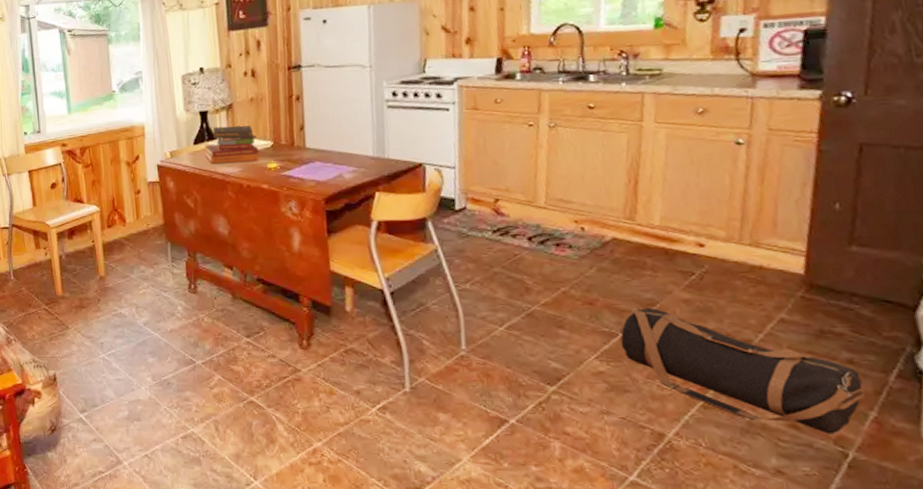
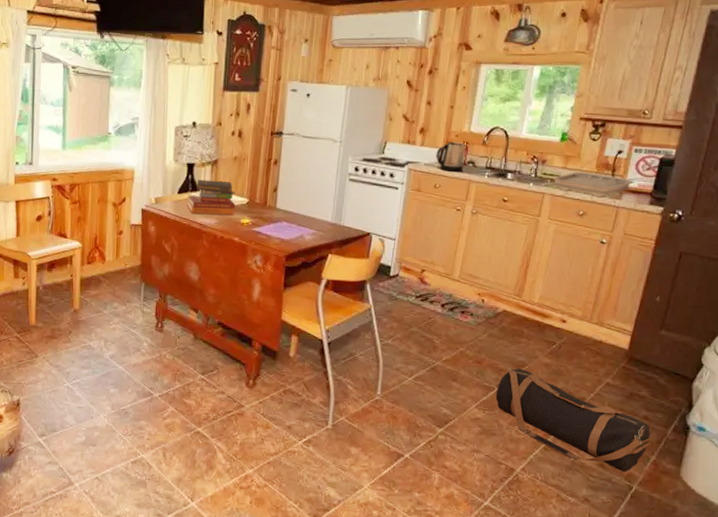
kettle: none [490,46,530,84] -> present [436,141,466,173]
dish rack: none [651,60,771,89] -> present [552,171,634,198]

